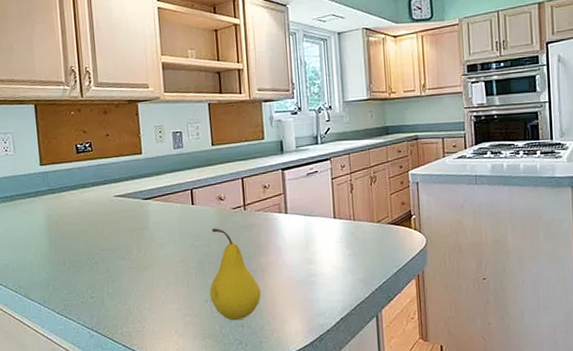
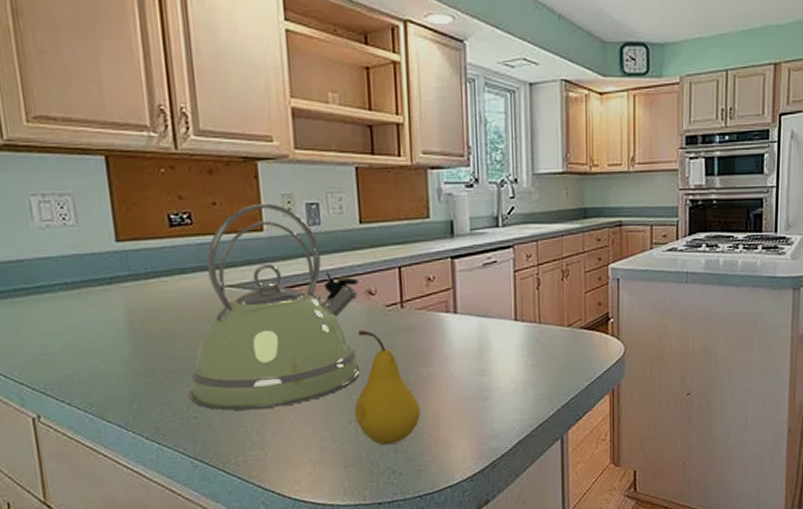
kettle: none [88,133,214,292] -> present [189,203,360,411]

